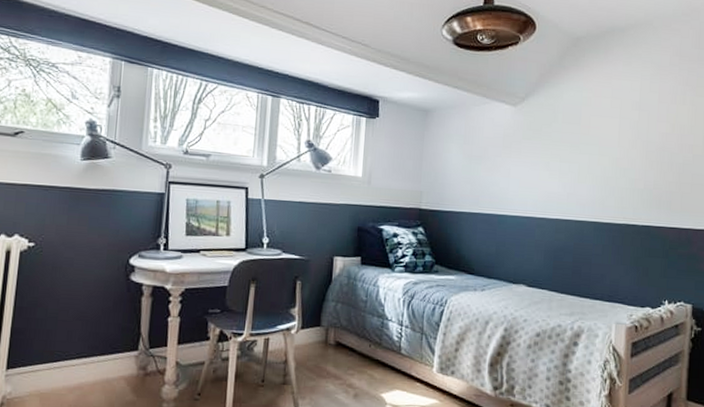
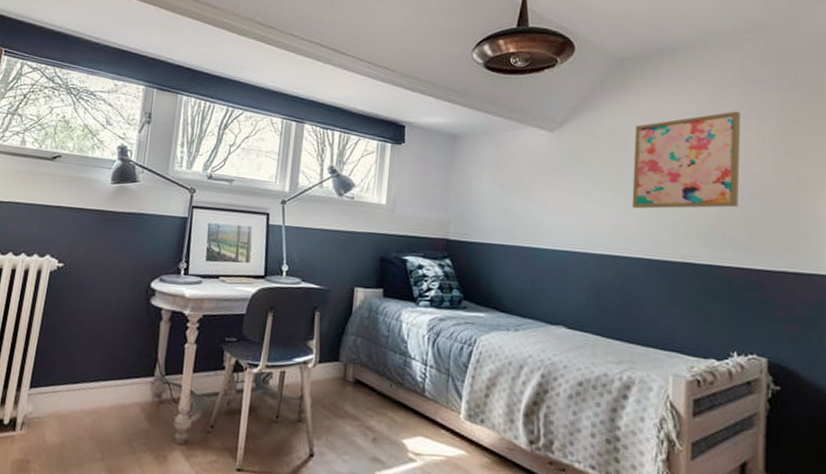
wall art: none [584,87,677,177] -> present [631,111,740,209]

